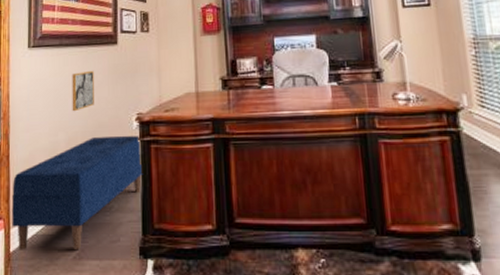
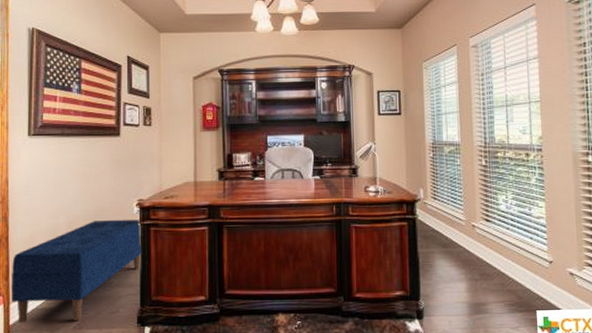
wall art: present [72,70,94,112] -> none [73,159,96,197]

